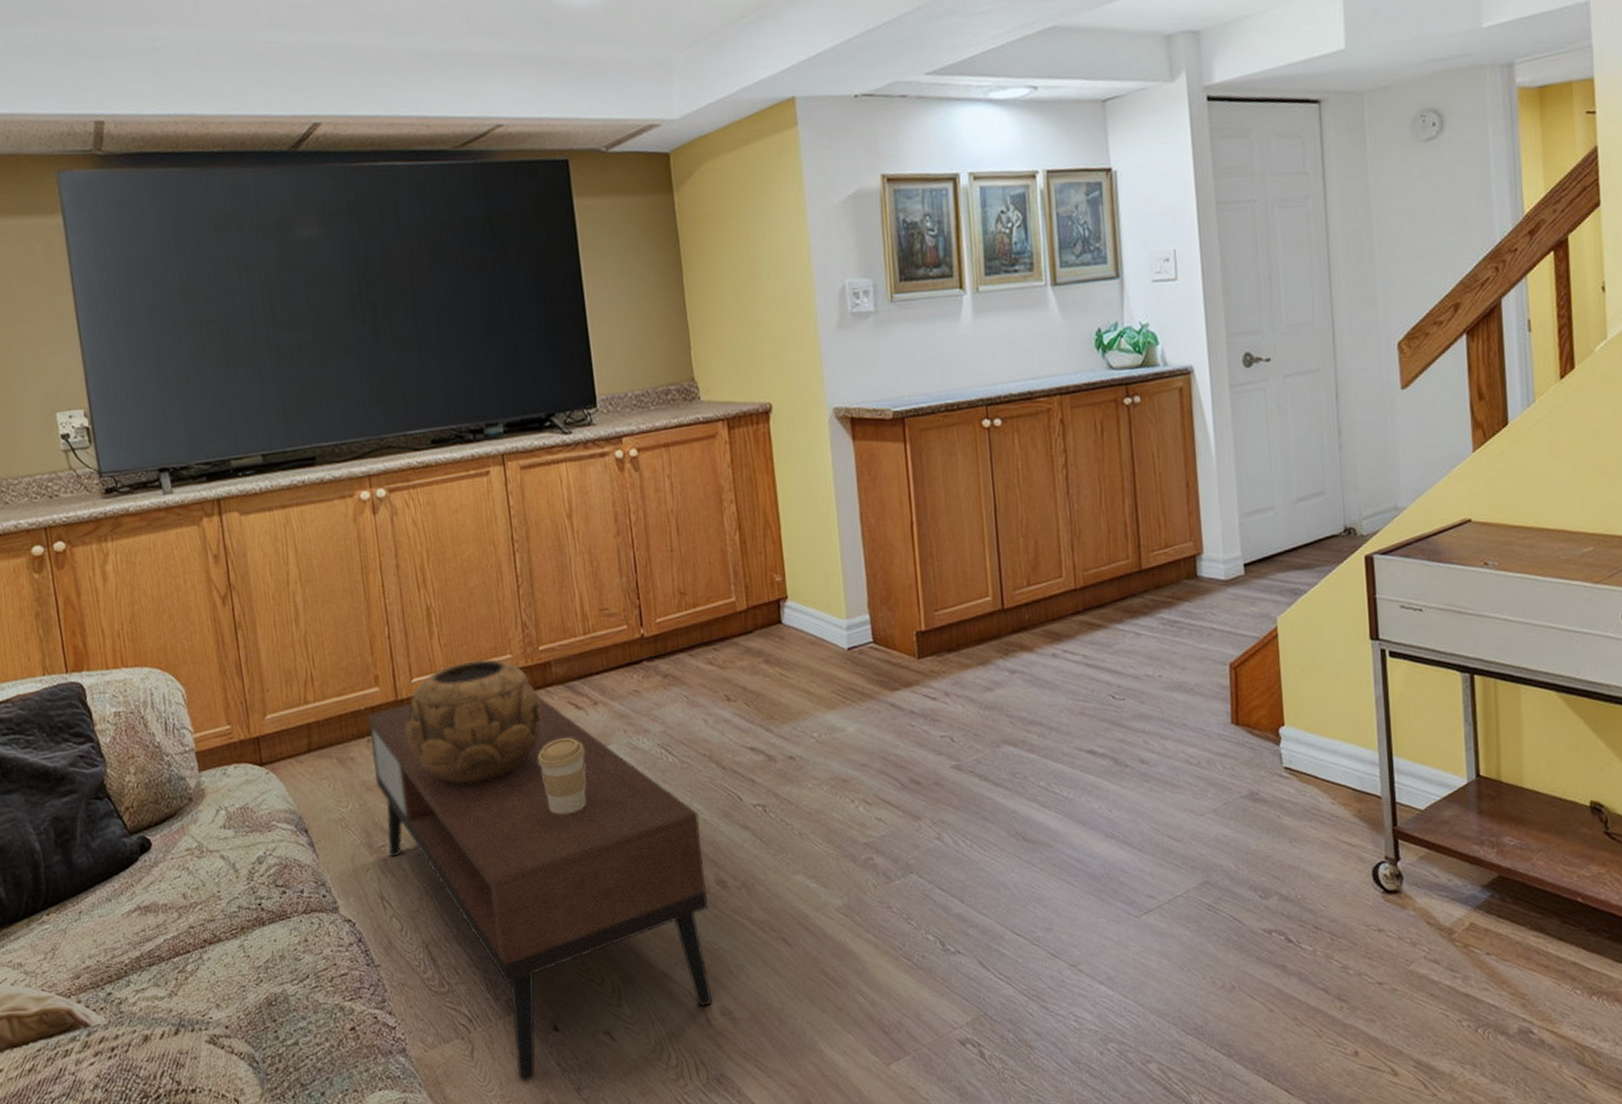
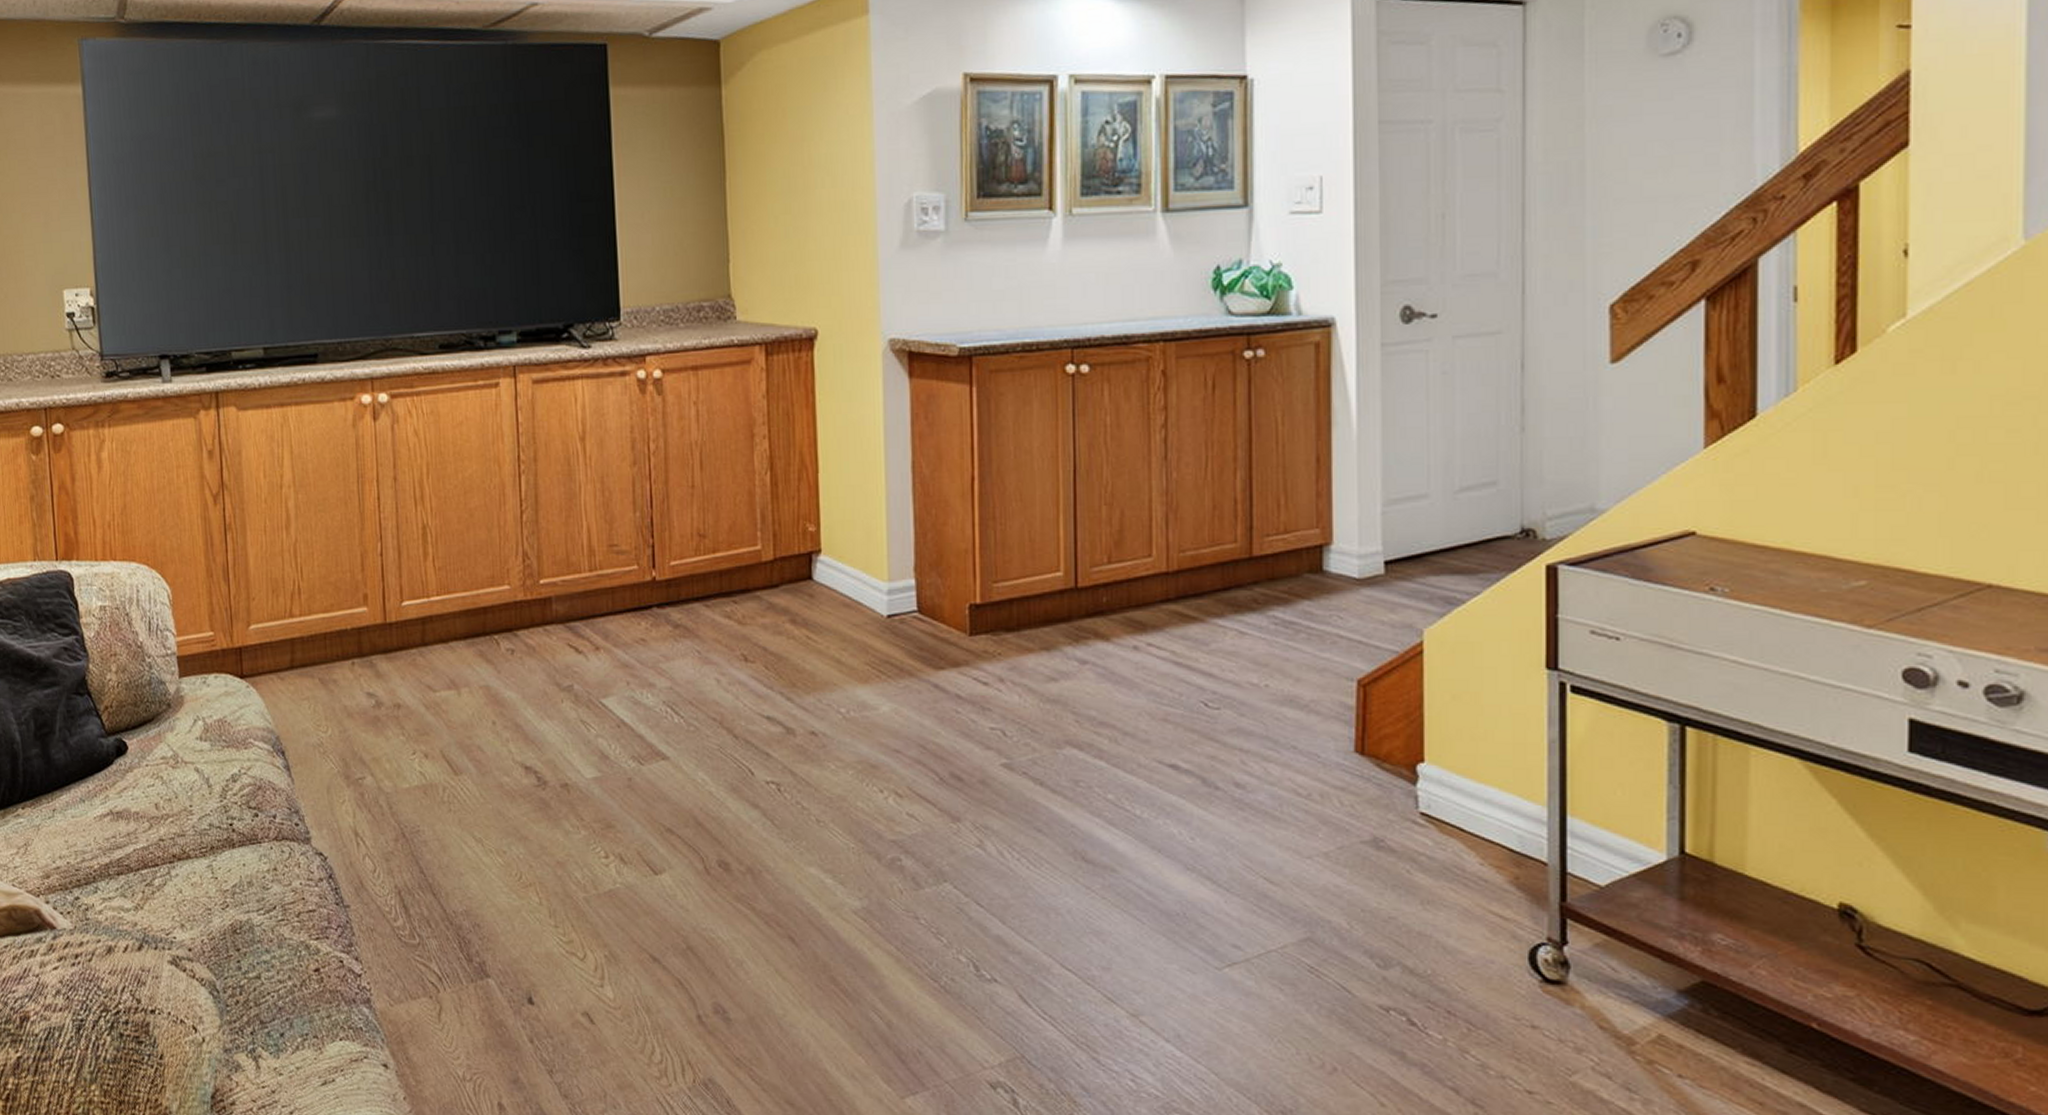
coffee table: present [368,696,713,1082] -> none [354,629,708,1054]
decorative bowl: present [405,659,543,786] -> none [392,589,539,724]
coffee cup: present [538,738,585,814] -> none [531,684,582,766]

